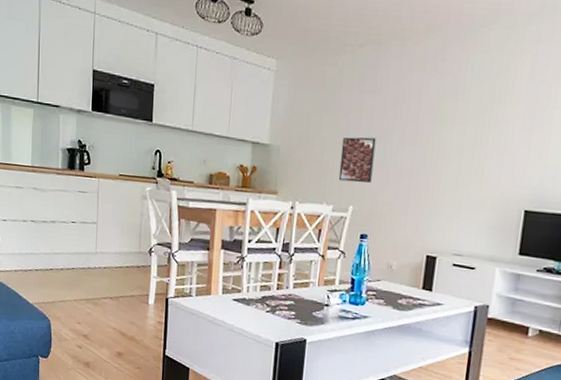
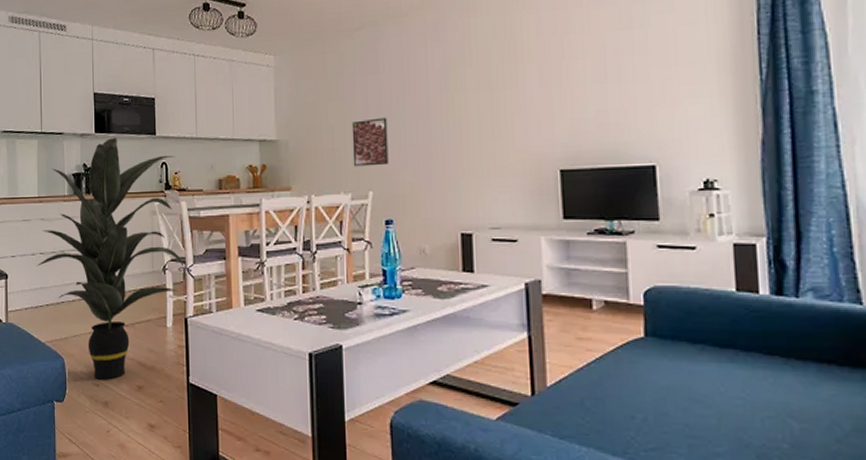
indoor plant: none [28,118,170,344] -> present [37,138,185,380]

